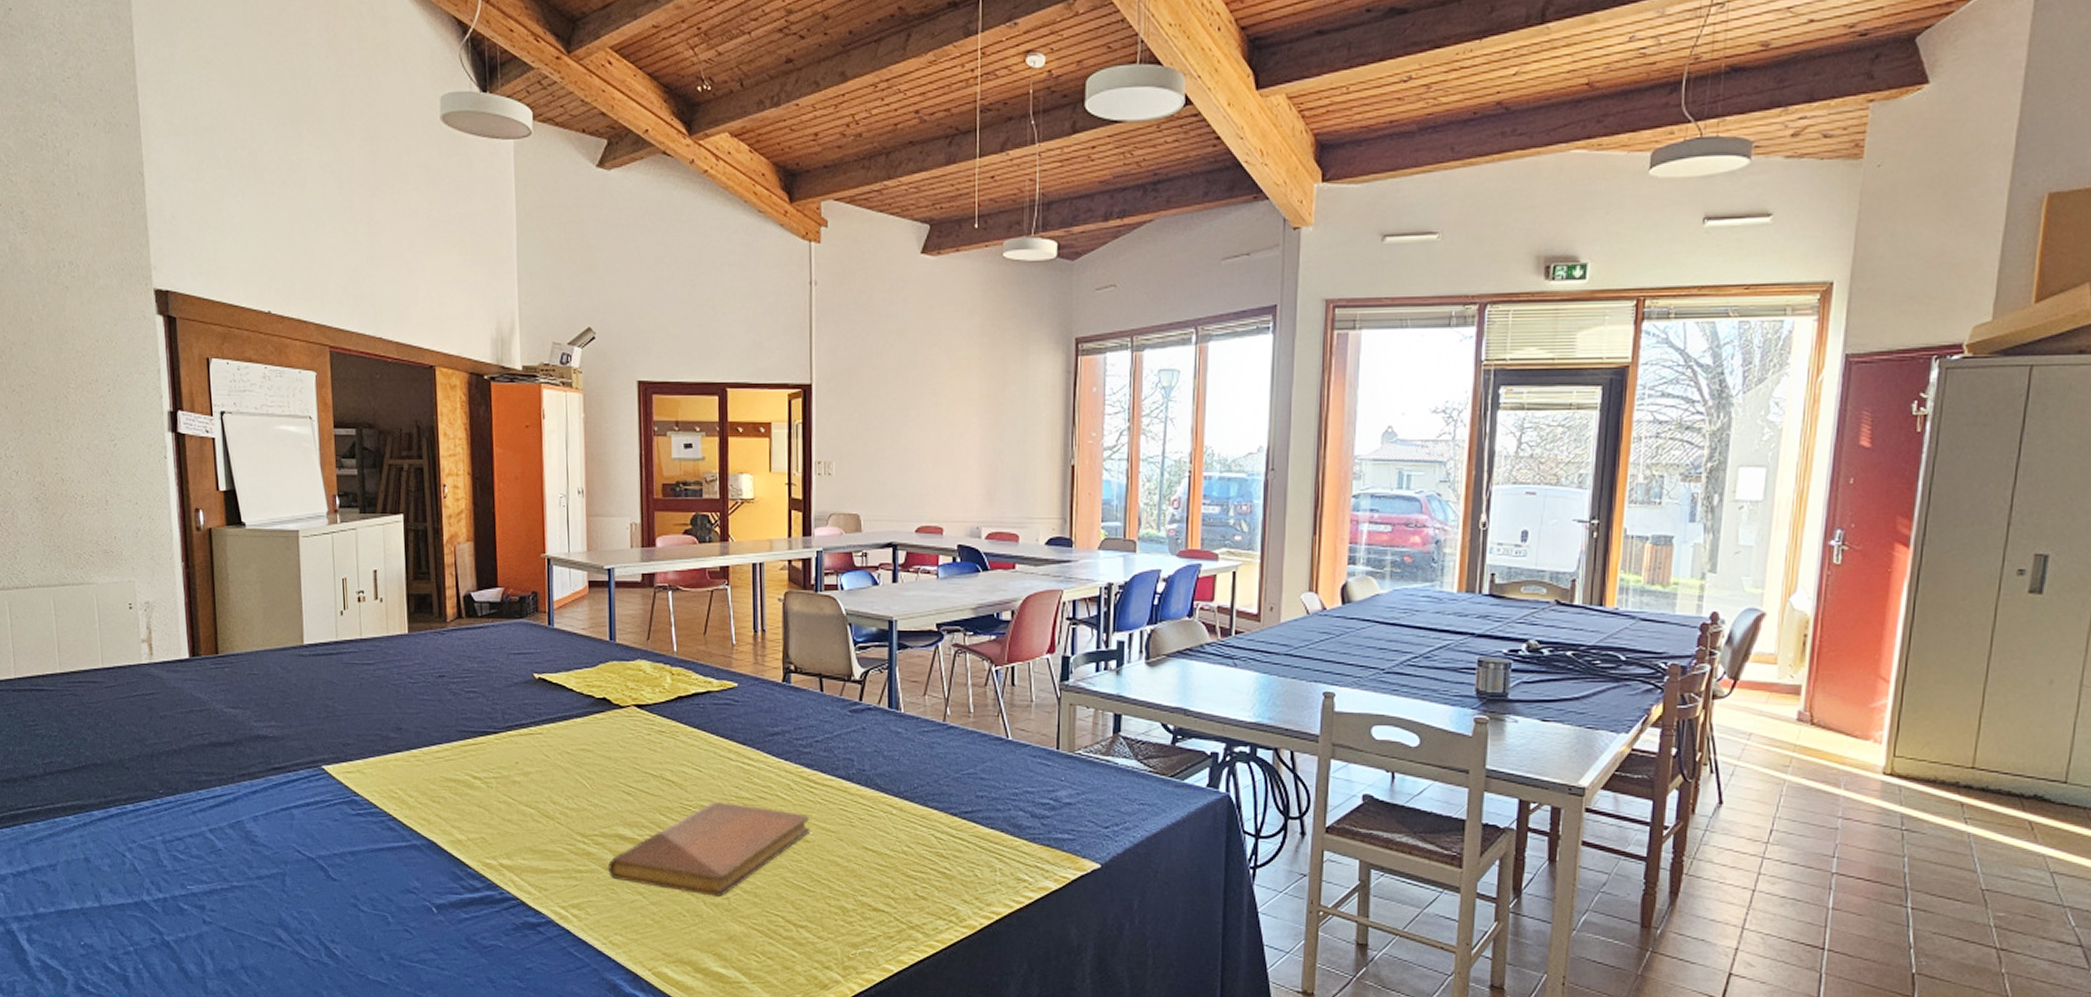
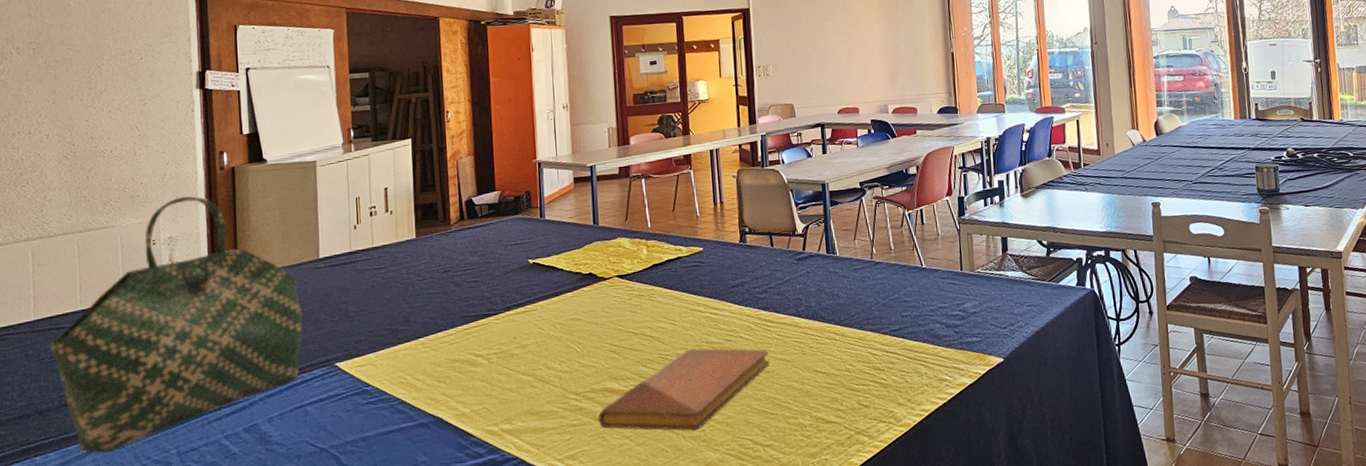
tote bag: none [31,558,288,829] -> present [49,196,303,453]

